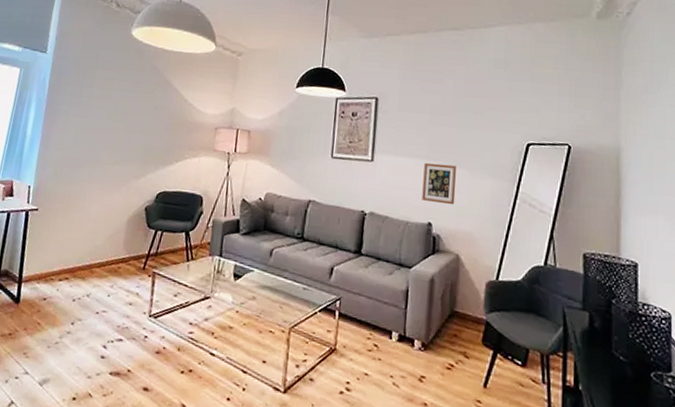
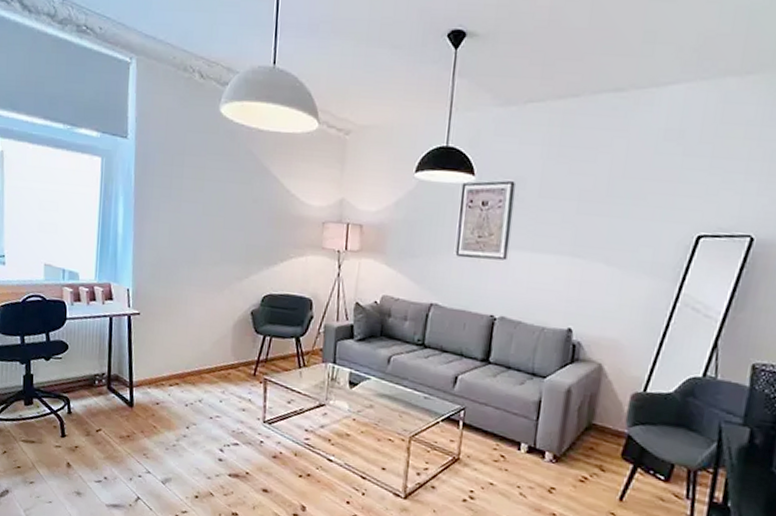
picture frame: present [422,162,457,205] -> none [562,259,606,309]

